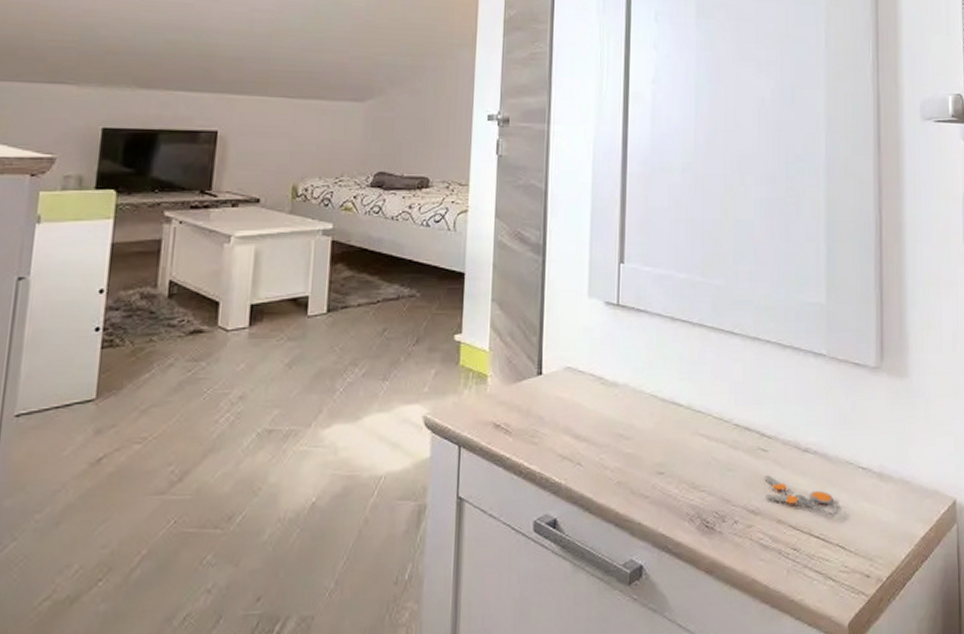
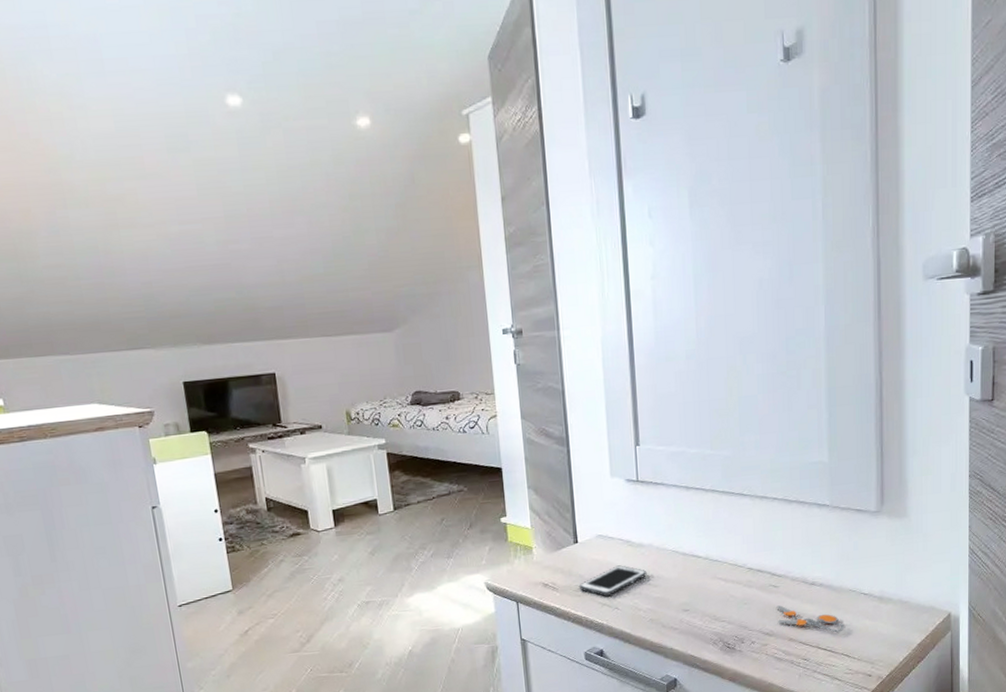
cell phone: none [536,408,619,447] -> present [578,565,647,596]

